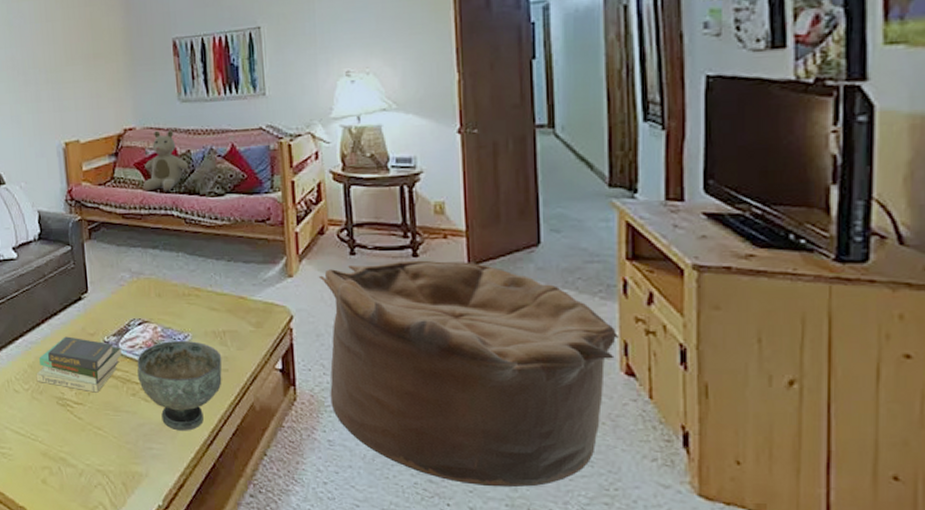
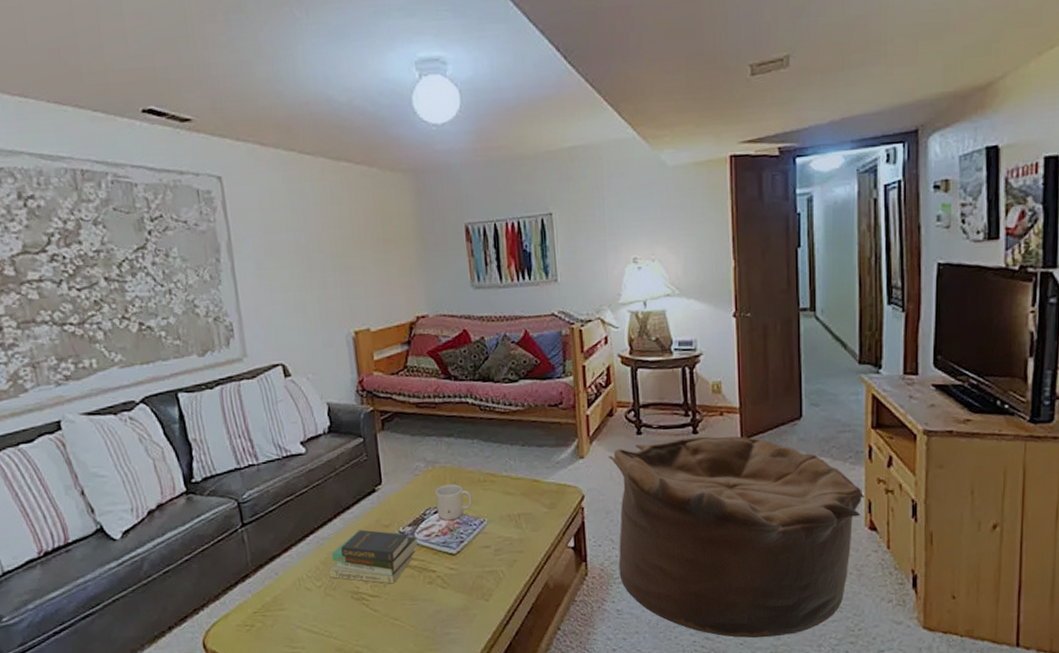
decorative bowl: present [137,340,222,431] -> none [433,525,518,614]
mug: none [139,296,177,333] -> present [435,484,472,521]
teddy bear: present [143,129,188,191] -> none [437,316,482,379]

